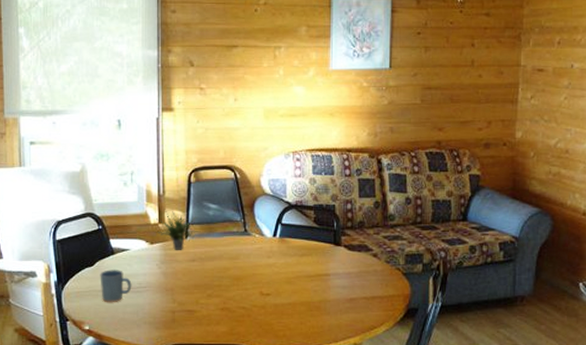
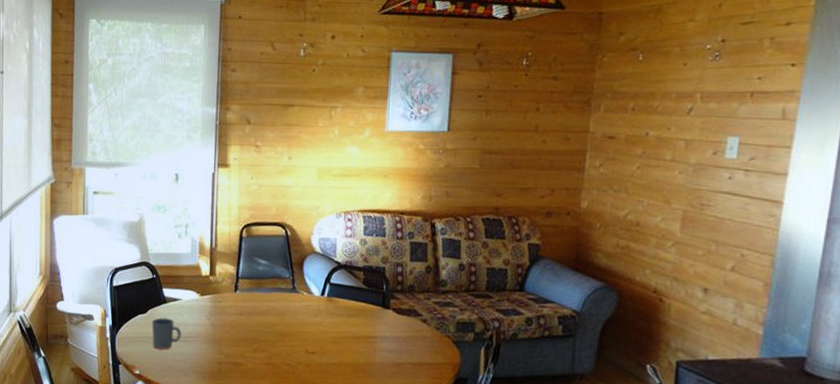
potted plant: present [156,209,201,250] -> none [207,262,250,303]

